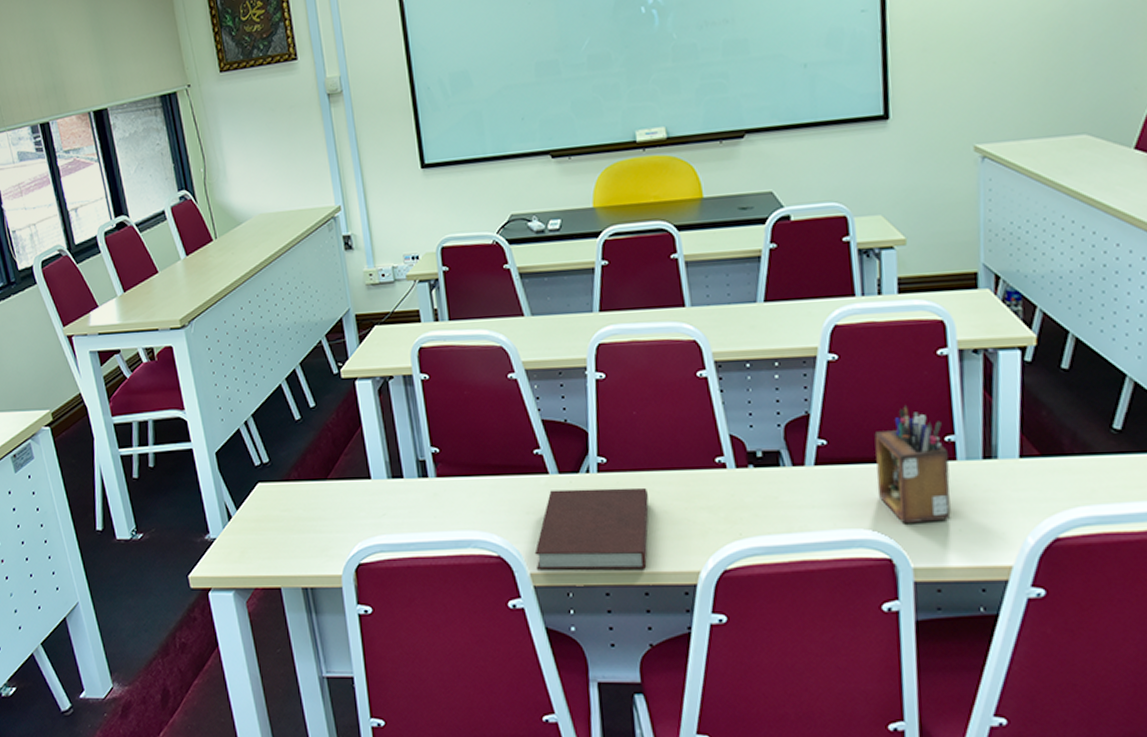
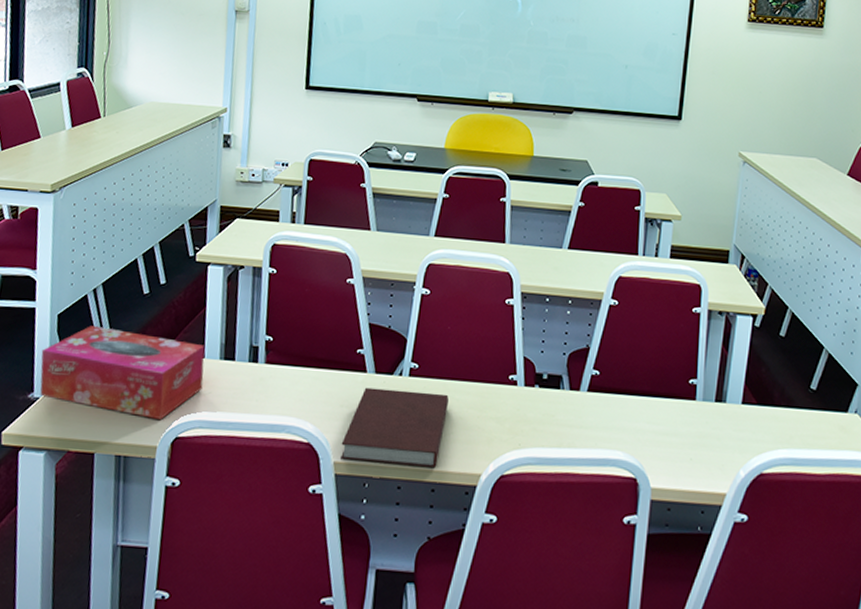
tissue box: none [208,459,376,547] -> present [40,326,205,419]
desk organizer: present [874,406,951,524] -> none [633,350,691,450]

